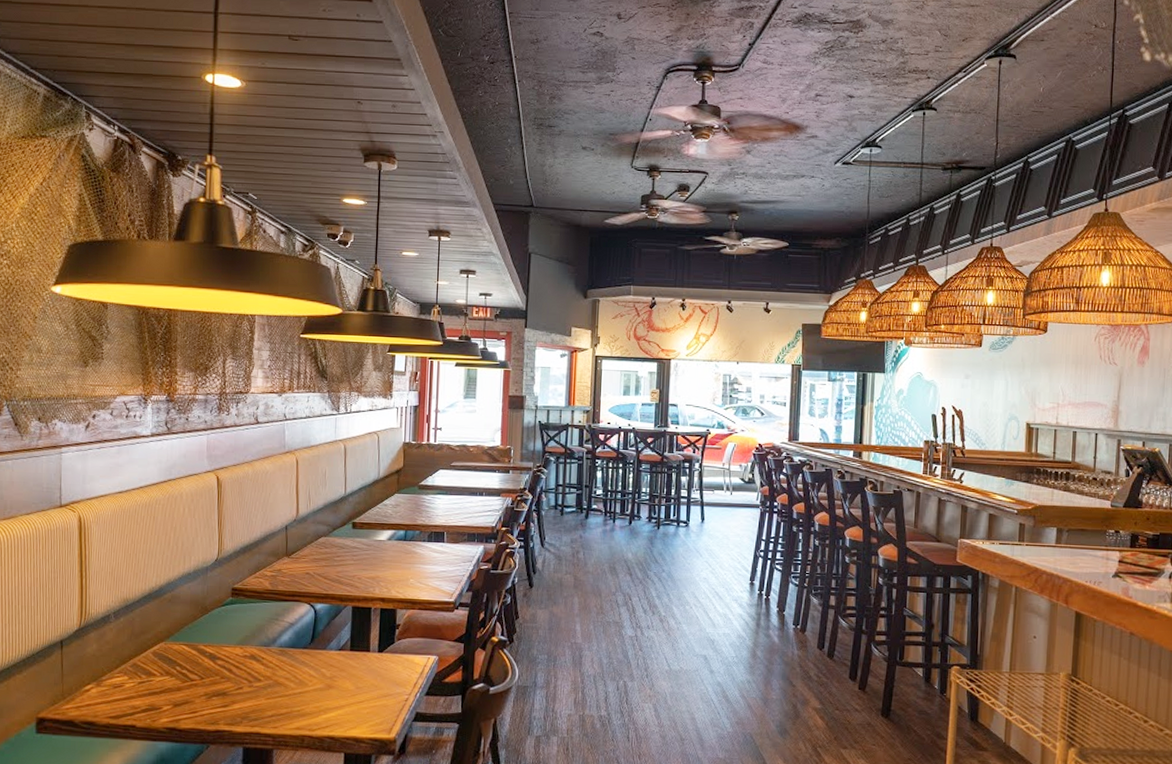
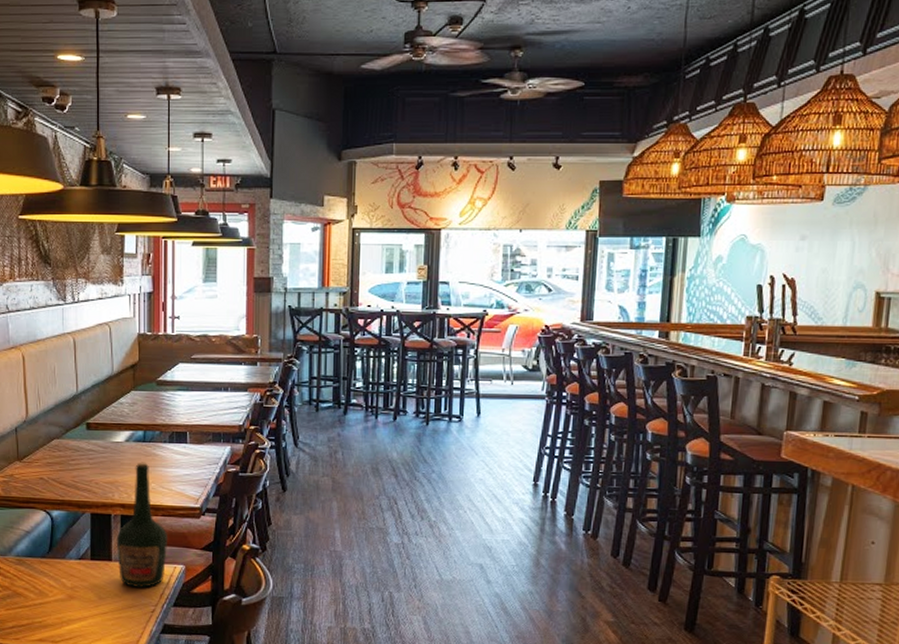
bottle: none [375,559,424,678] -> present [116,462,168,589]

